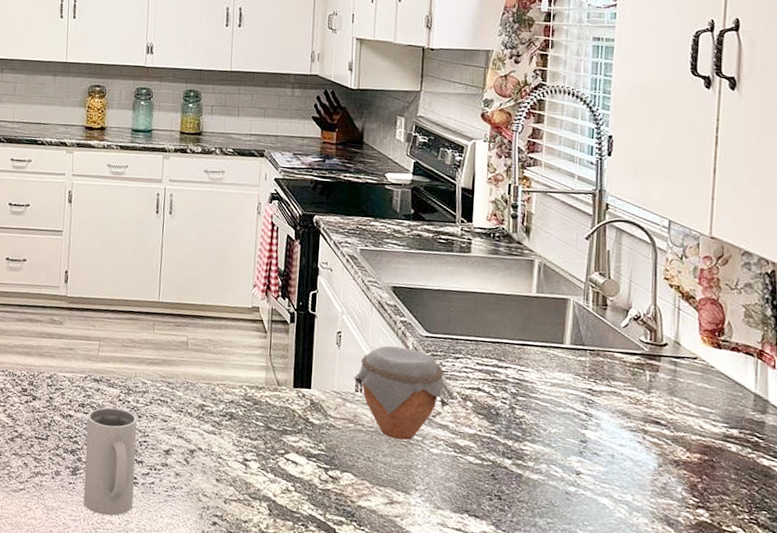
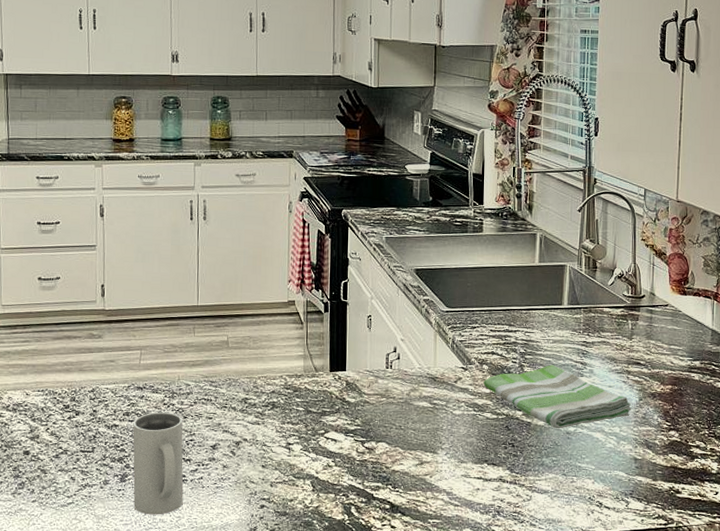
jar: present [354,345,447,440] -> none [385,323,466,406]
dish towel: none [466,411,648,487] -> present [483,365,632,429]

